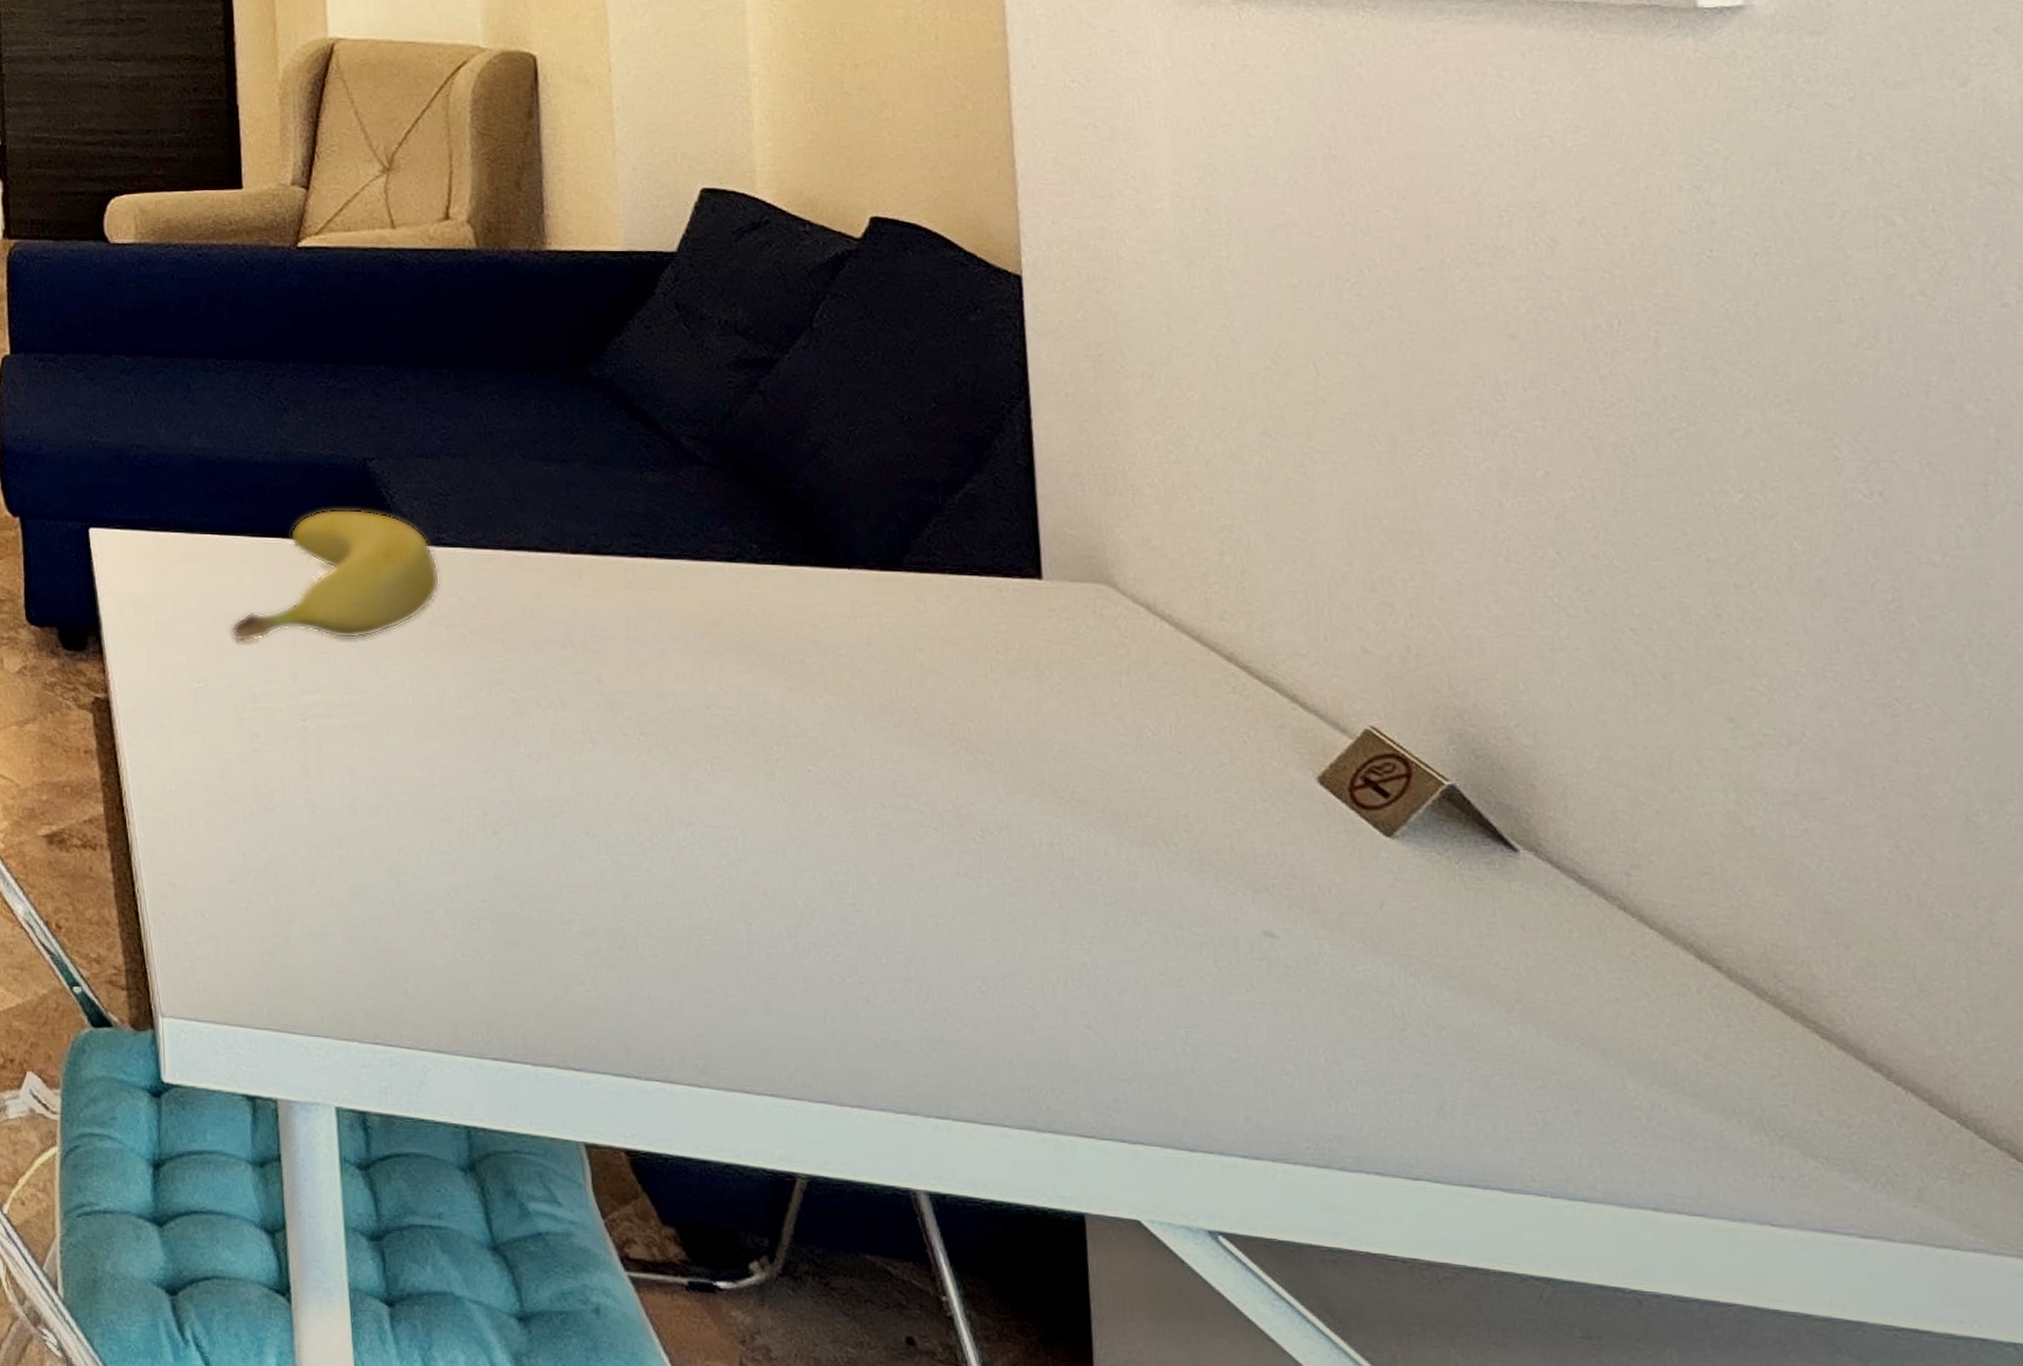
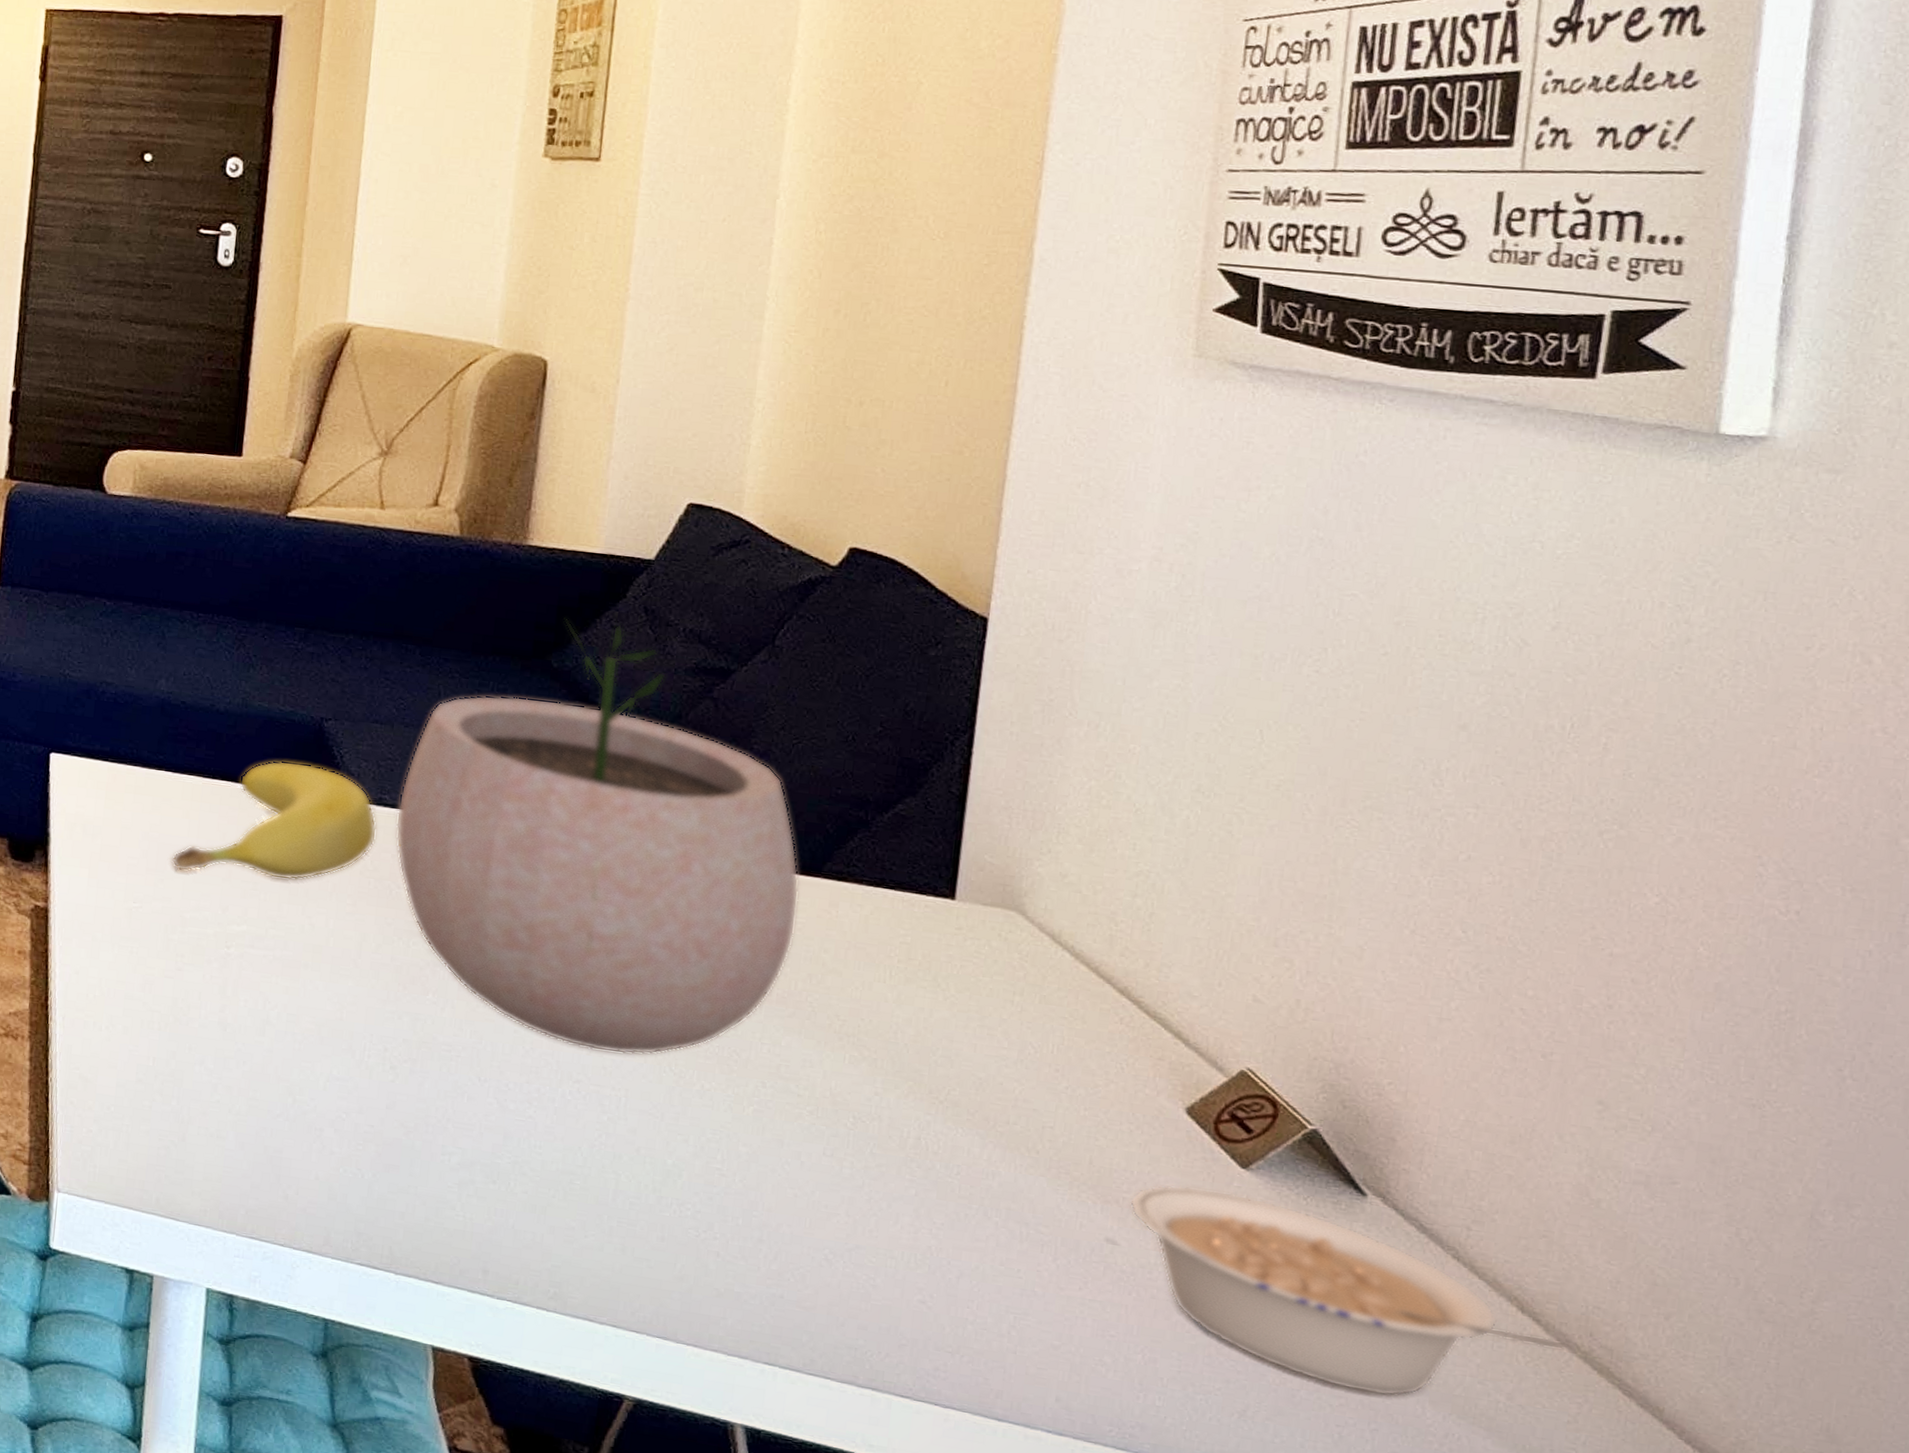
plant pot: none [457,322,886,789] -> present [395,616,800,1055]
legume: none [1279,863,1756,1072] -> present [1129,1184,1569,1397]

